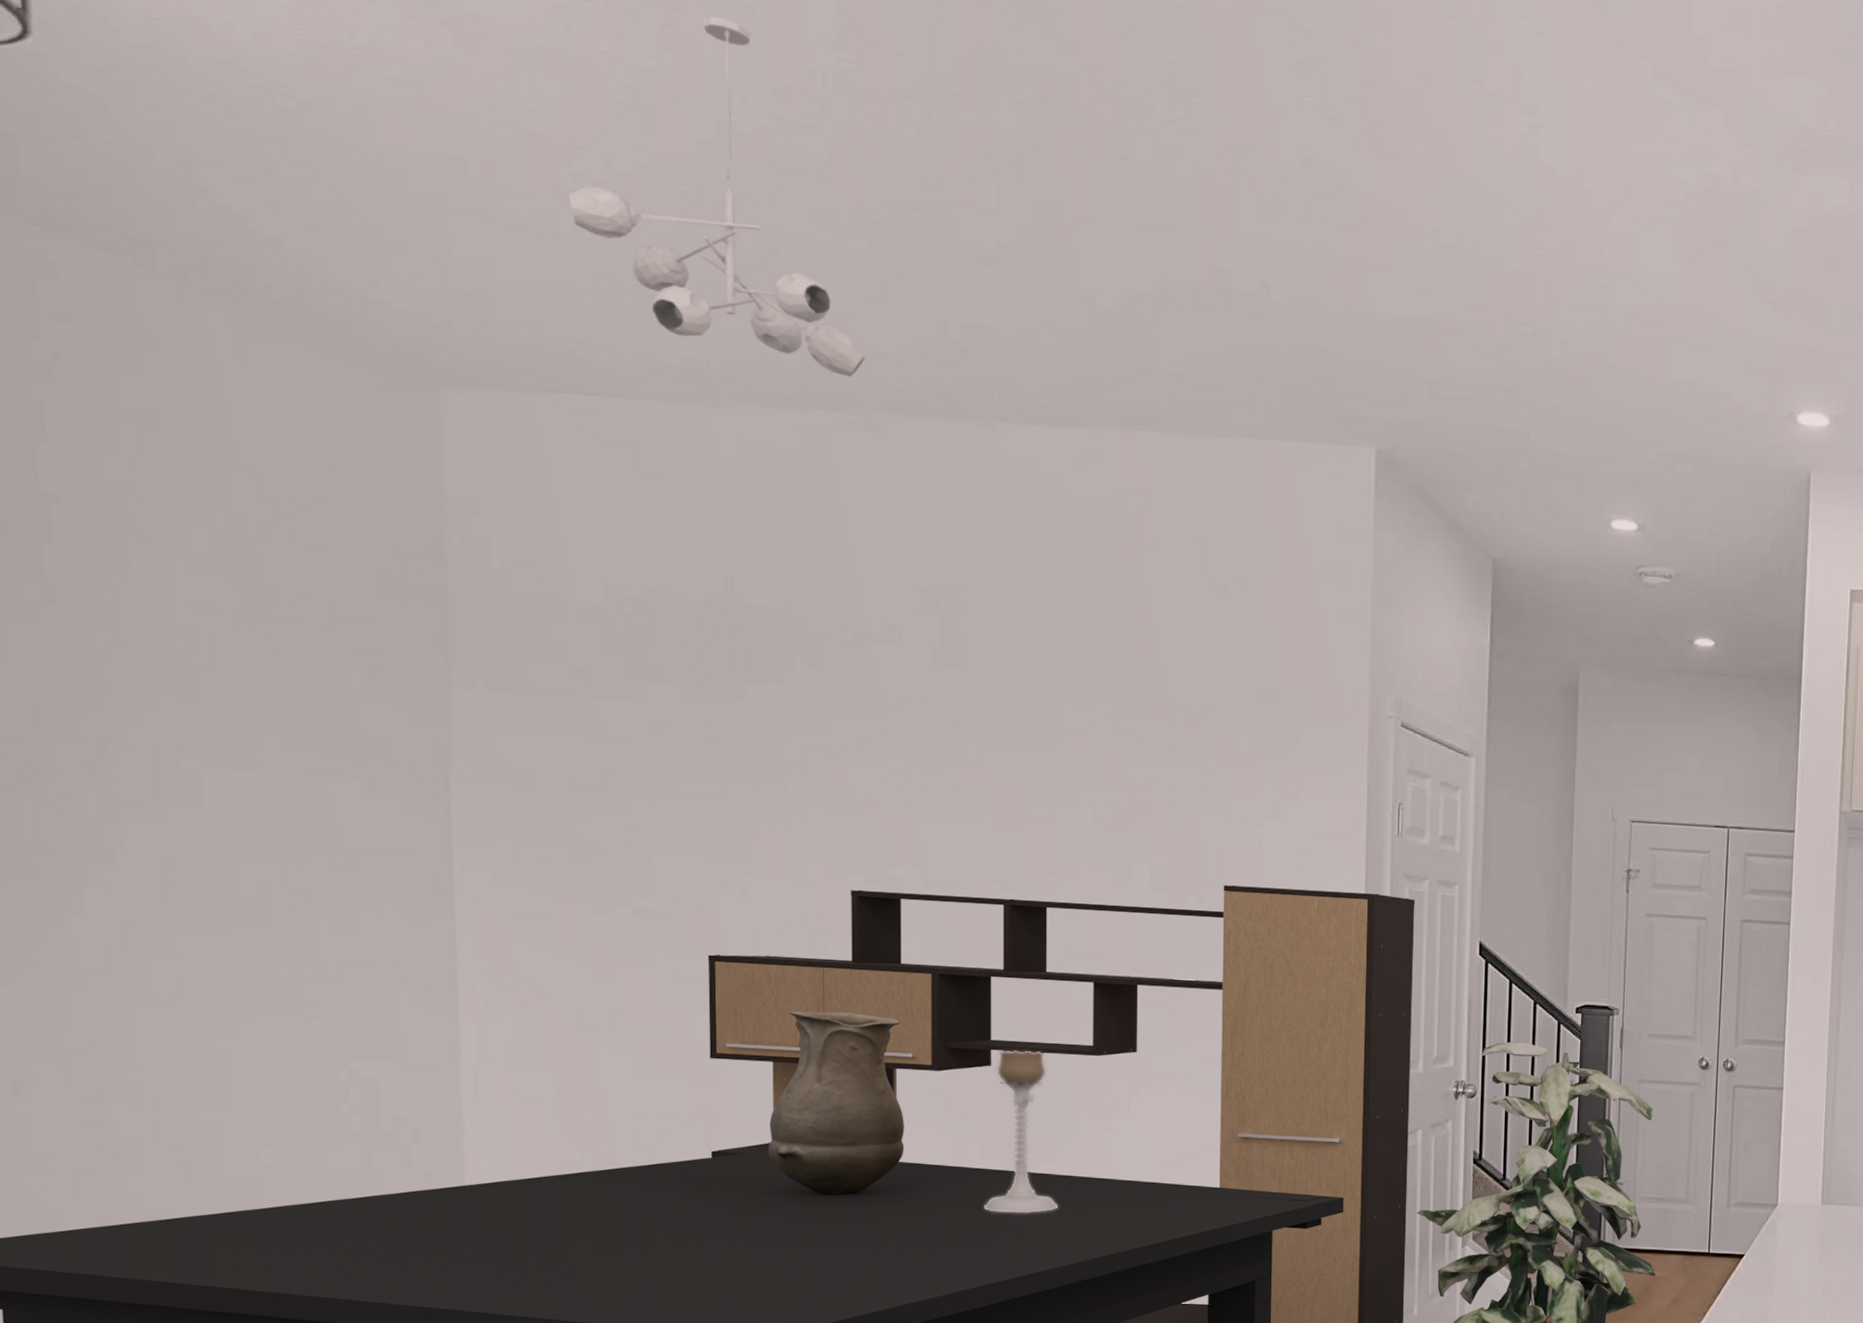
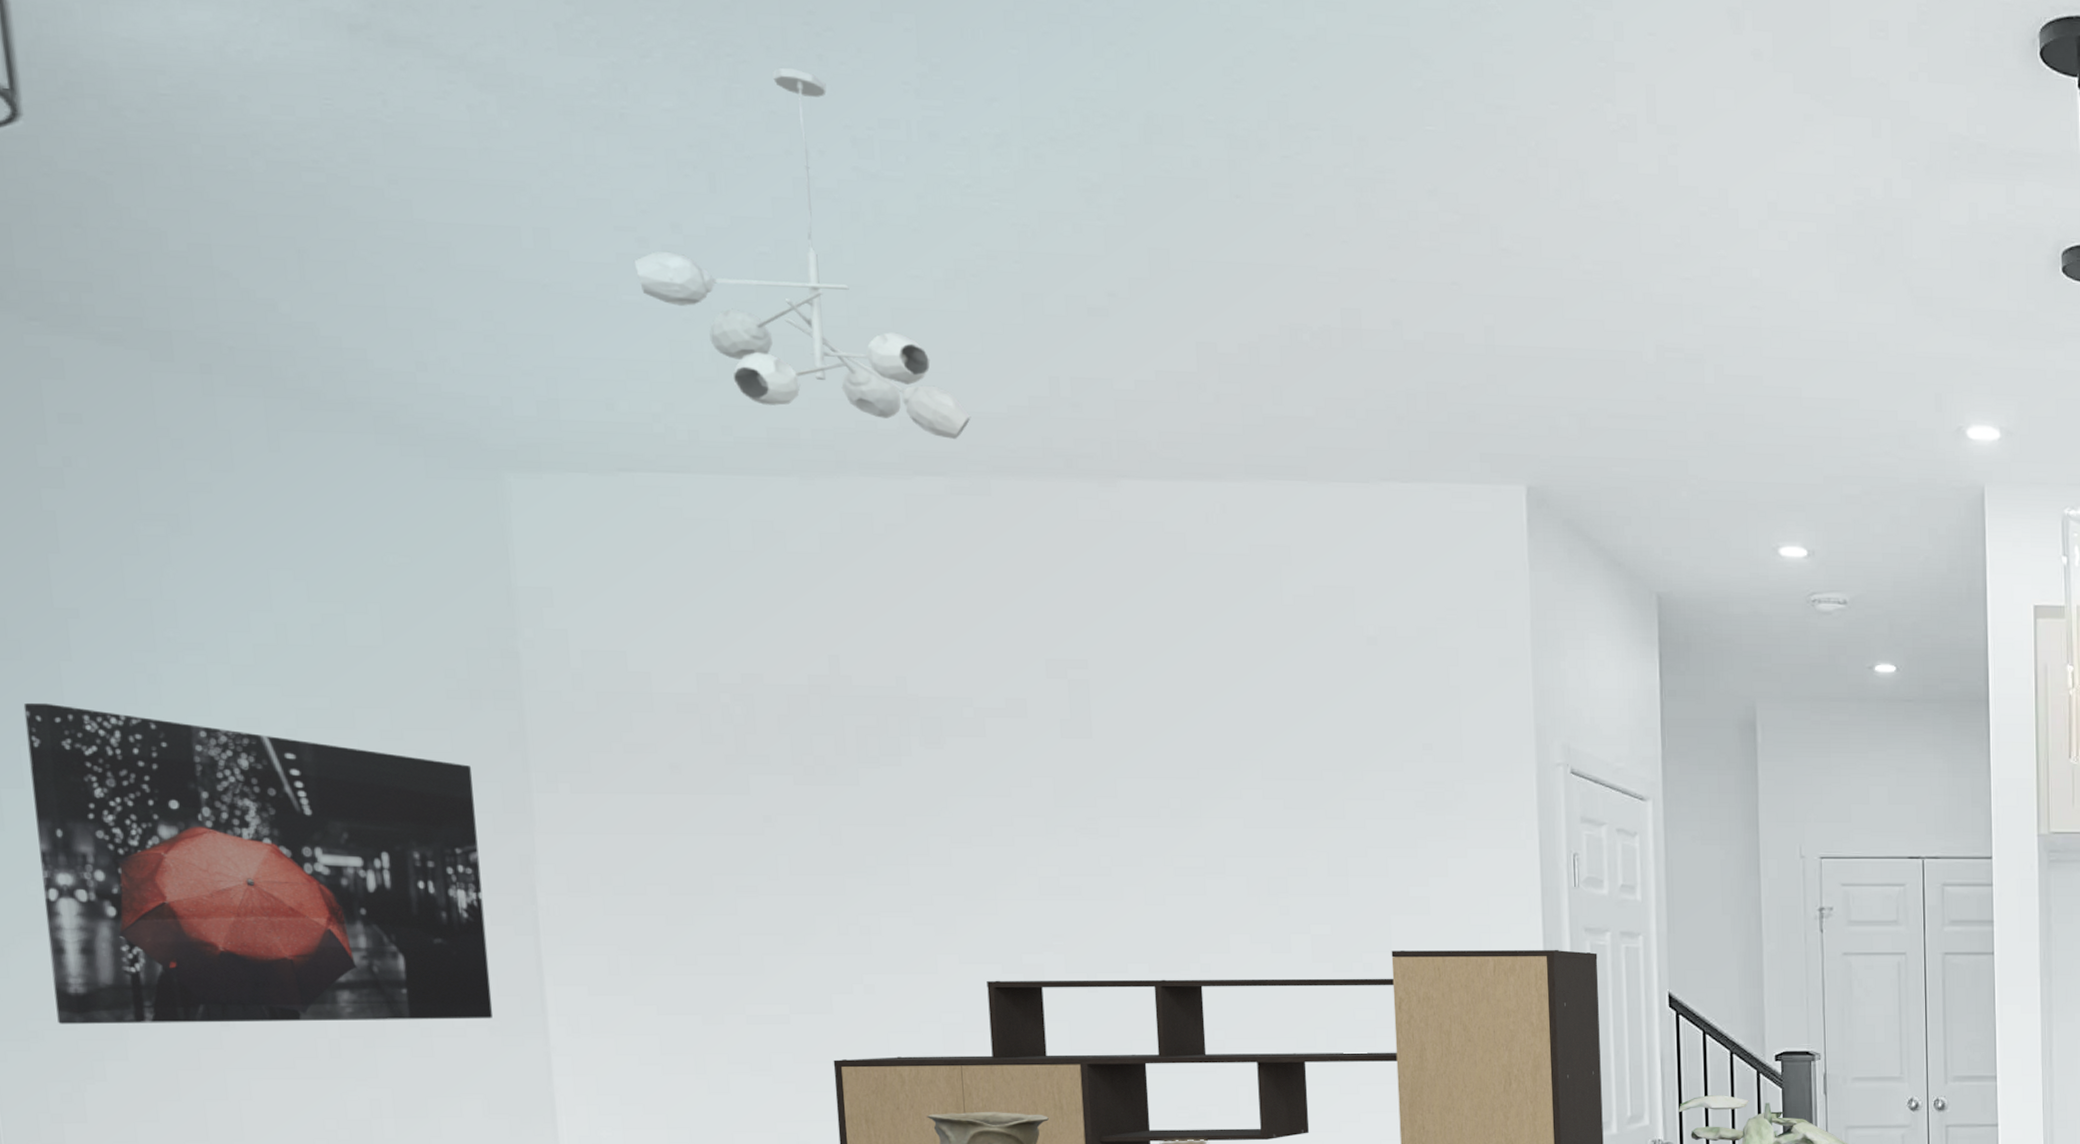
wall art: none [8,578,407,897] -> present [23,702,494,1024]

